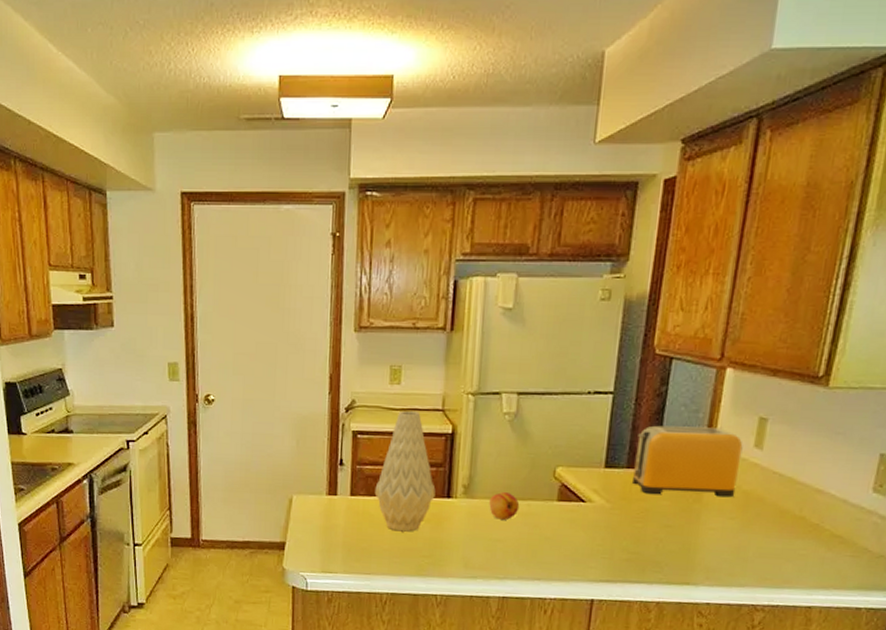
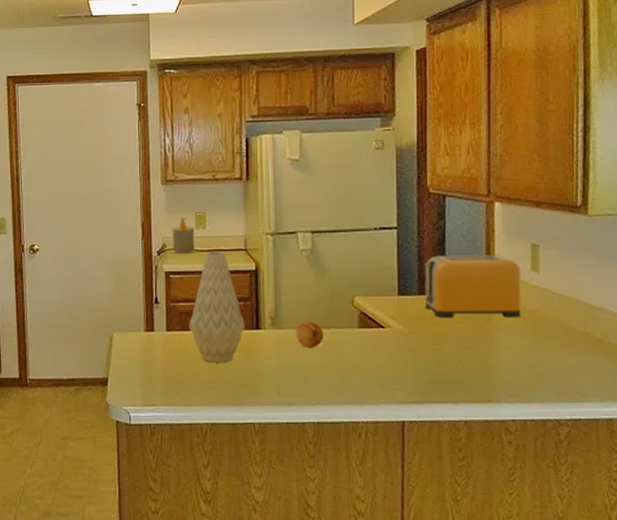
soap bottle: none [362,371,388,413] -> present [172,218,195,255]

